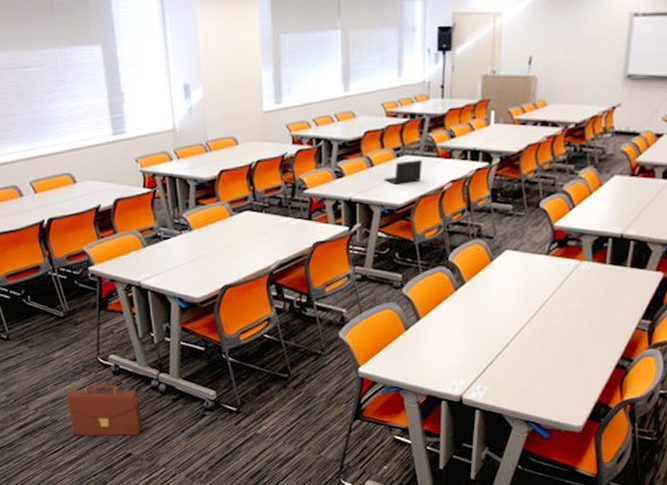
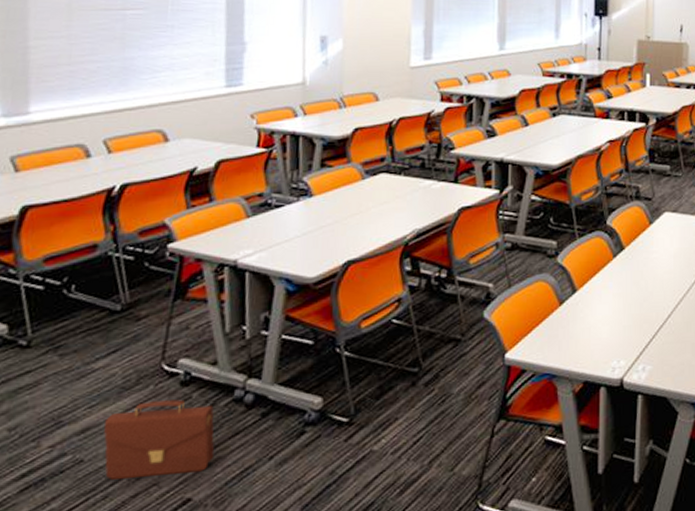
laptop: present [385,160,422,184] -> none [540,120,579,144]

